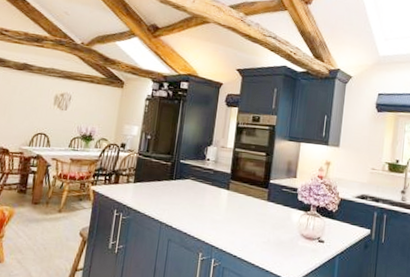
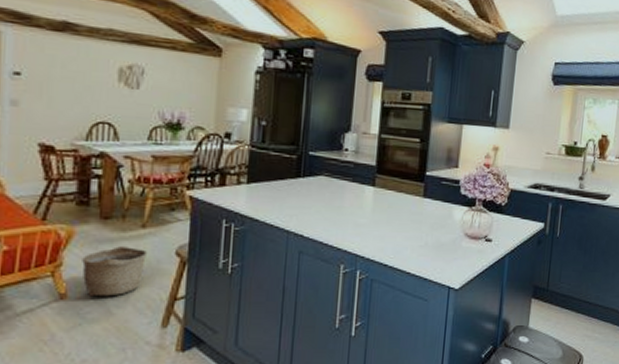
basket: none [15,224,61,264] -> present [82,245,148,297]

